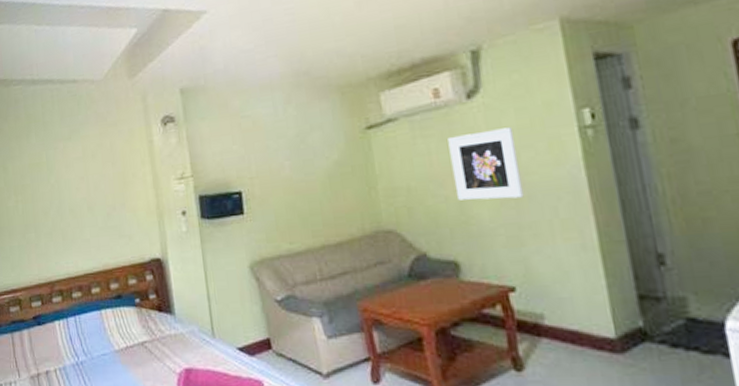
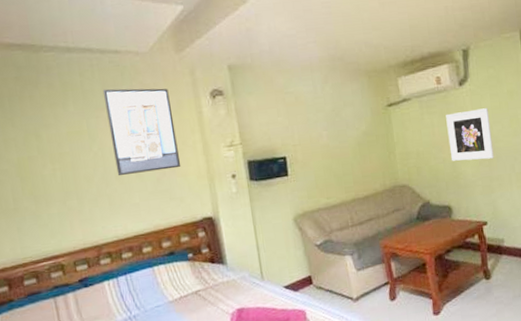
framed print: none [61,116,131,210] -> present [102,88,181,176]

